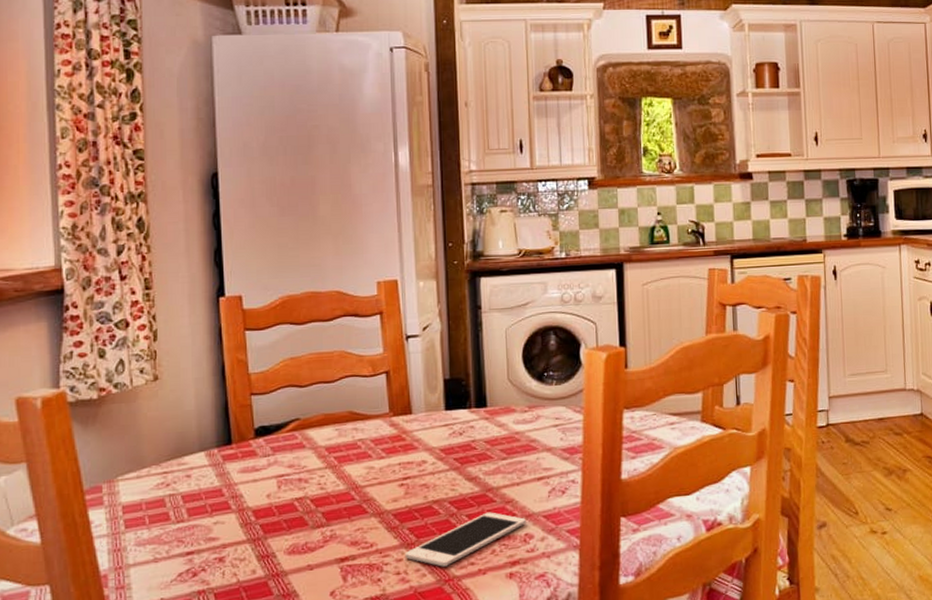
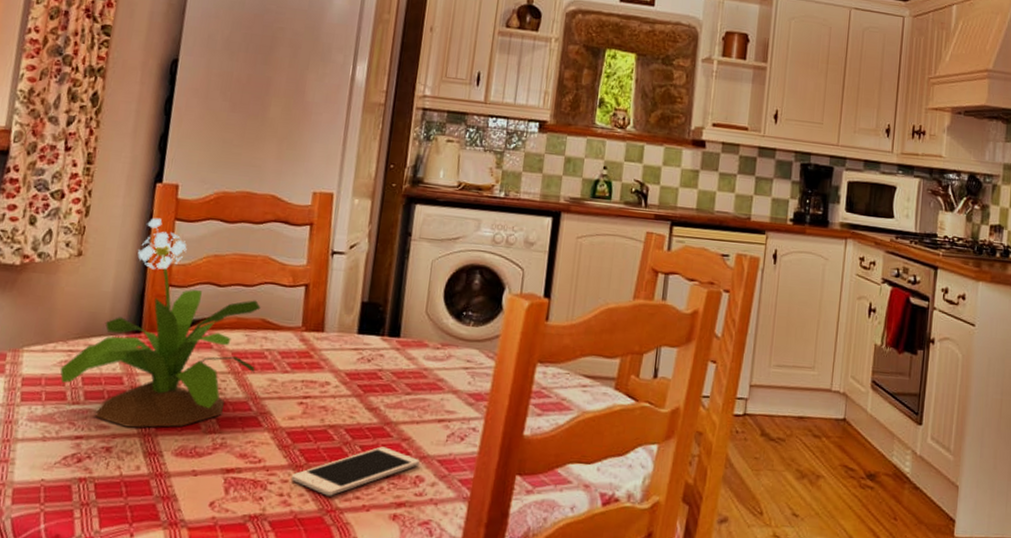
potted flower: none [158,331,351,536] -> present [60,217,261,428]

